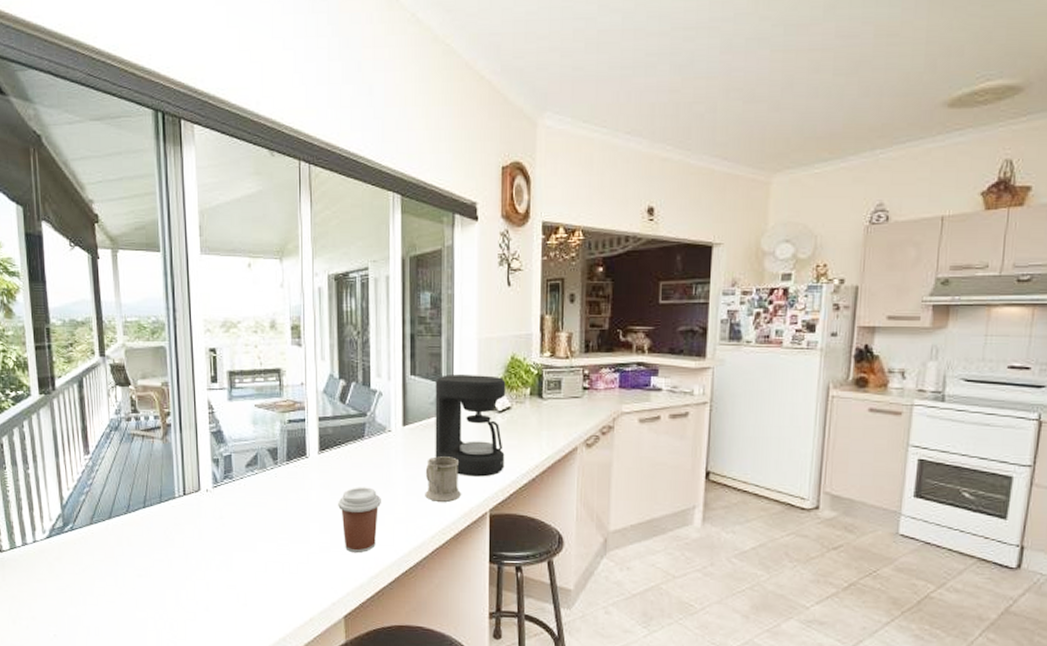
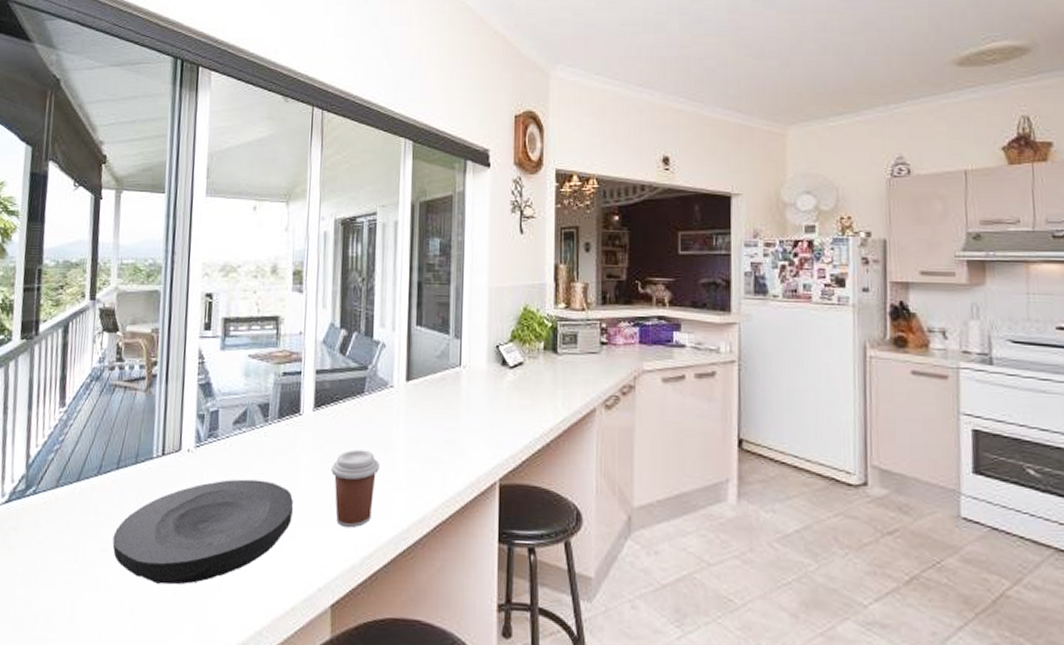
plate: none [147,514,306,603] -> present [112,479,294,585]
mug: present [425,456,461,502] -> none [428,416,468,469]
coffee maker: present [435,375,506,477] -> none [440,326,518,441]

